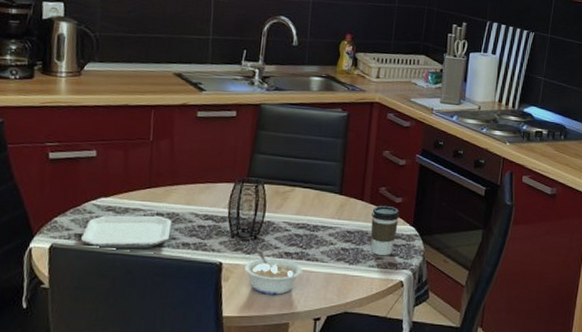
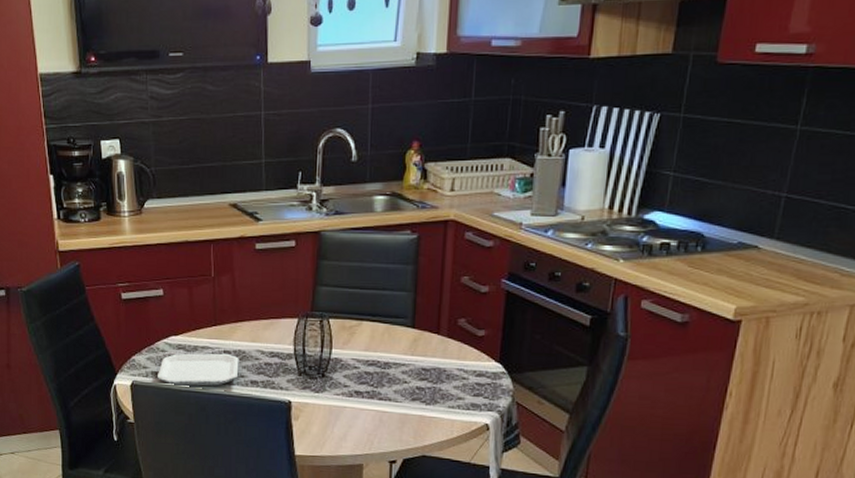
legume: present [244,250,302,295] -> none [314,388,374,435]
coffee cup: present [371,205,400,255] -> none [449,339,483,395]

